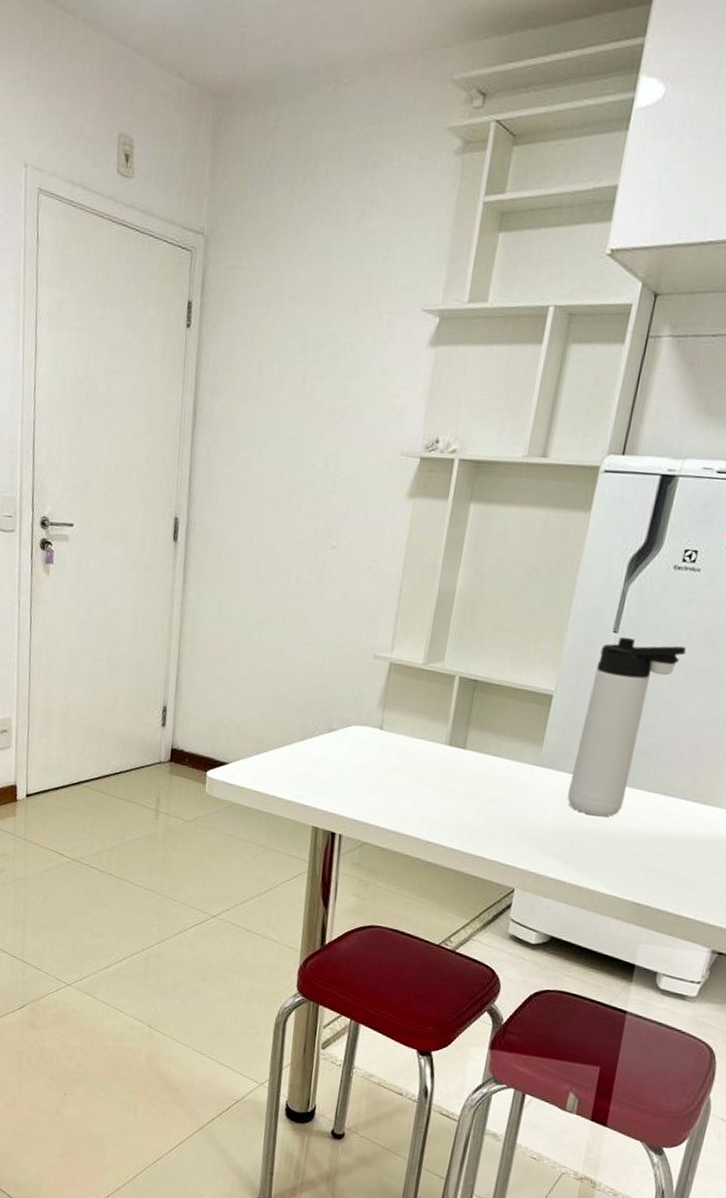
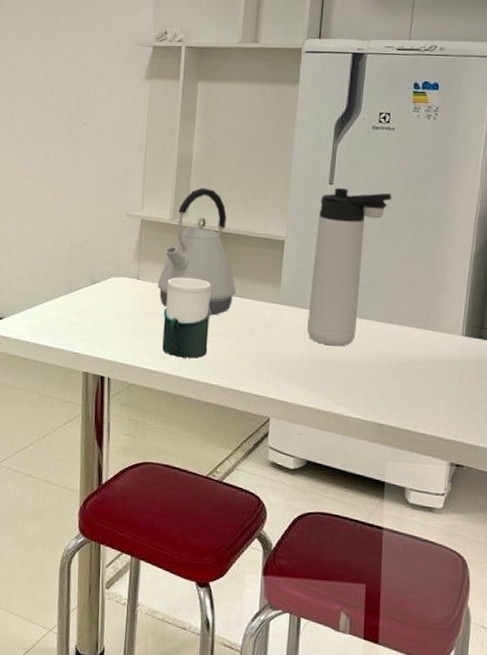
kettle: none [402,629,492,775] -> present [157,187,236,316]
cup: none [402,729,463,820] -> present [162,277,211,359]

